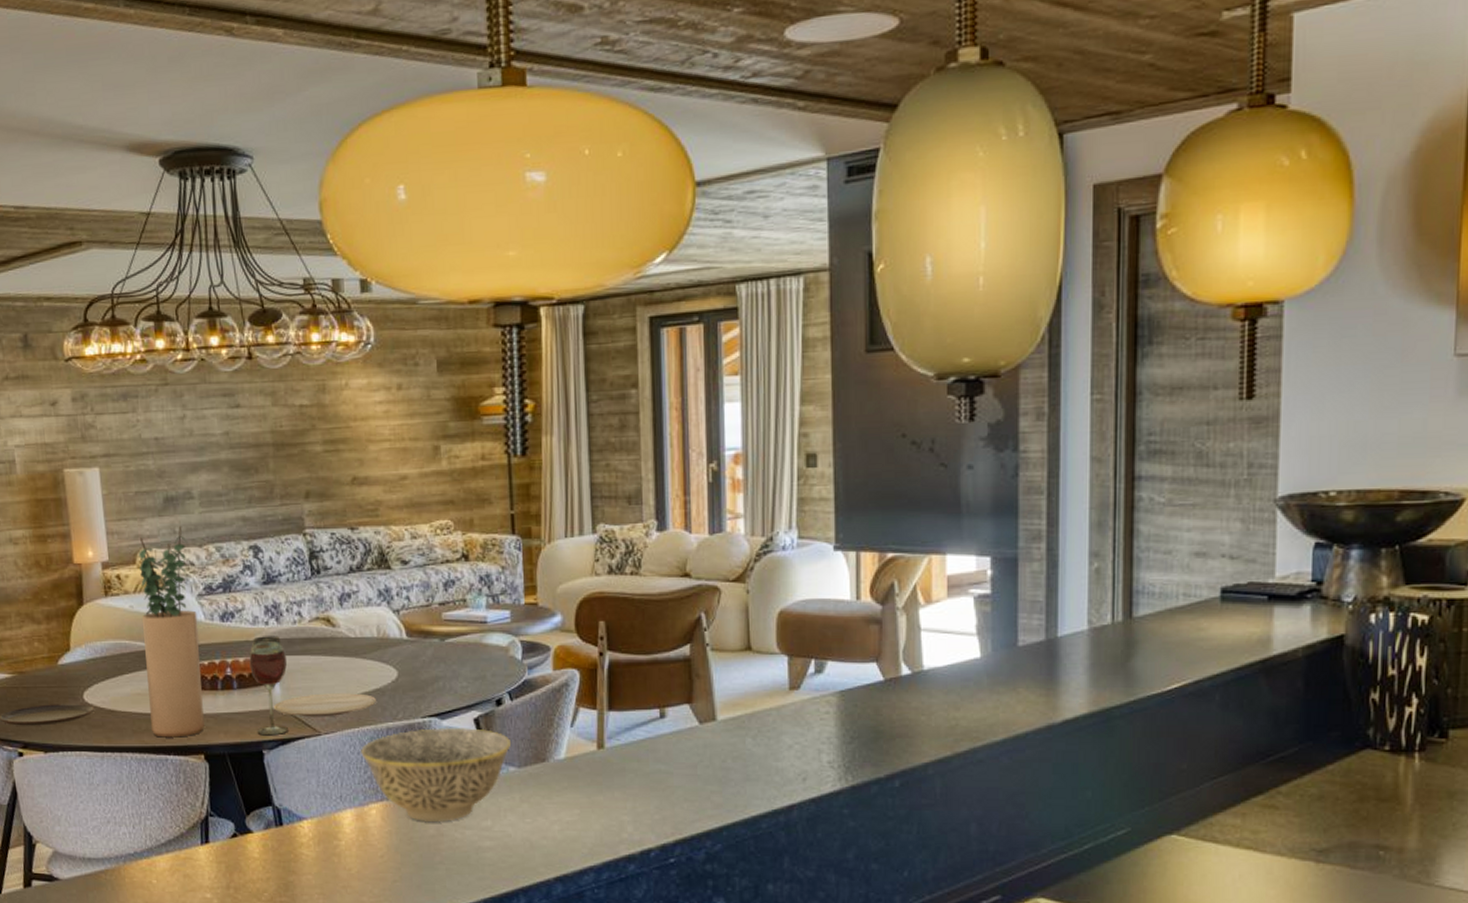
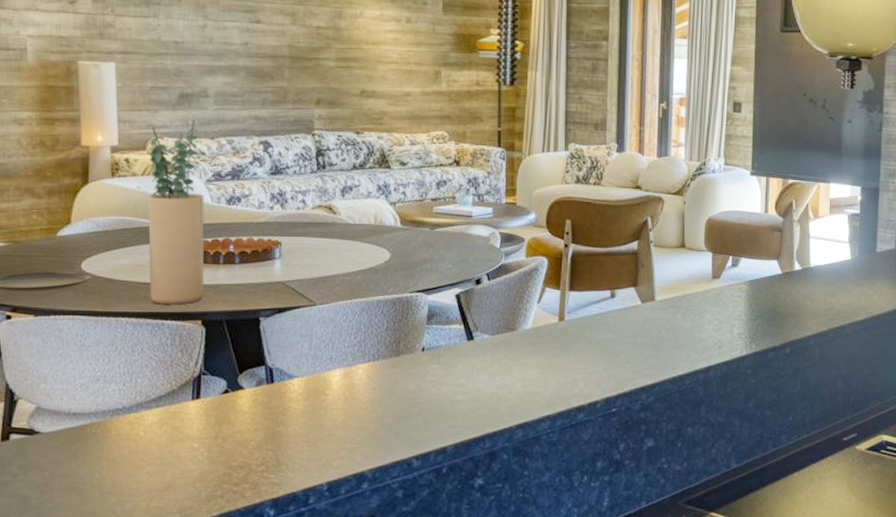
wineglass: present [249,636,288,736] -> none [252,219,289,305]
plate: present [273,693,376,717] -> none [272,270,369,290]
bowl: present [359,727,512,823] -> none [351,301,487,380]

